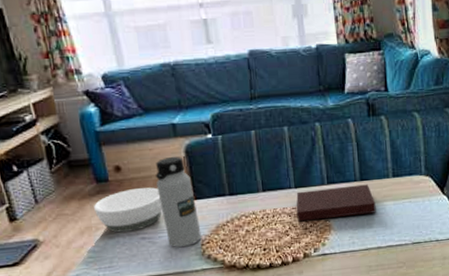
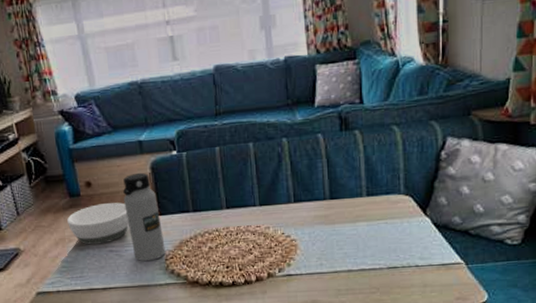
notebook: present [296,184,376,222] -> none [260,203,347,241]

